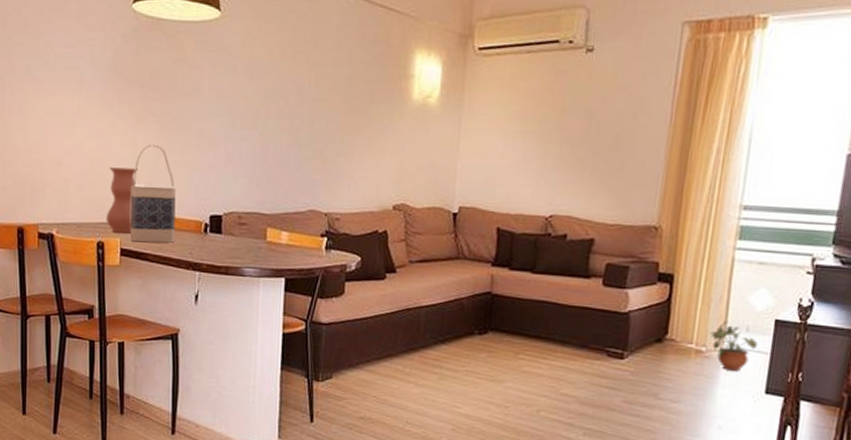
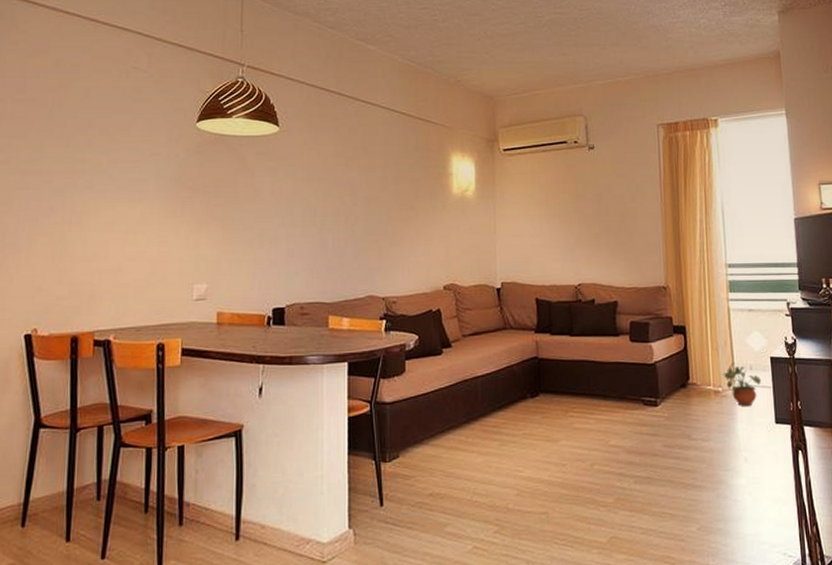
vase: present [106,167,139,234] -> none [167,269,201,334]
bag: present [130,144,176,243] -> none [192,245,239,341]

